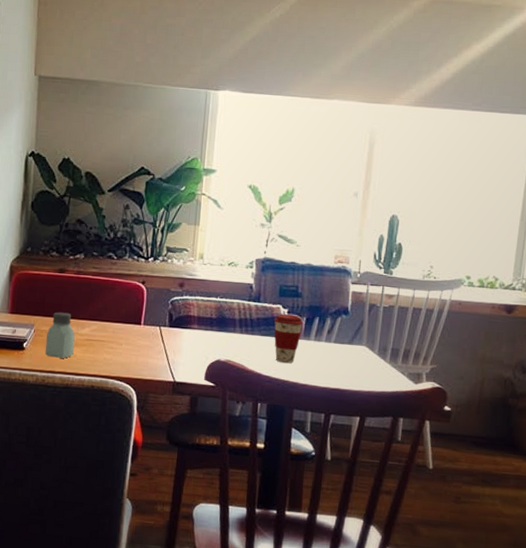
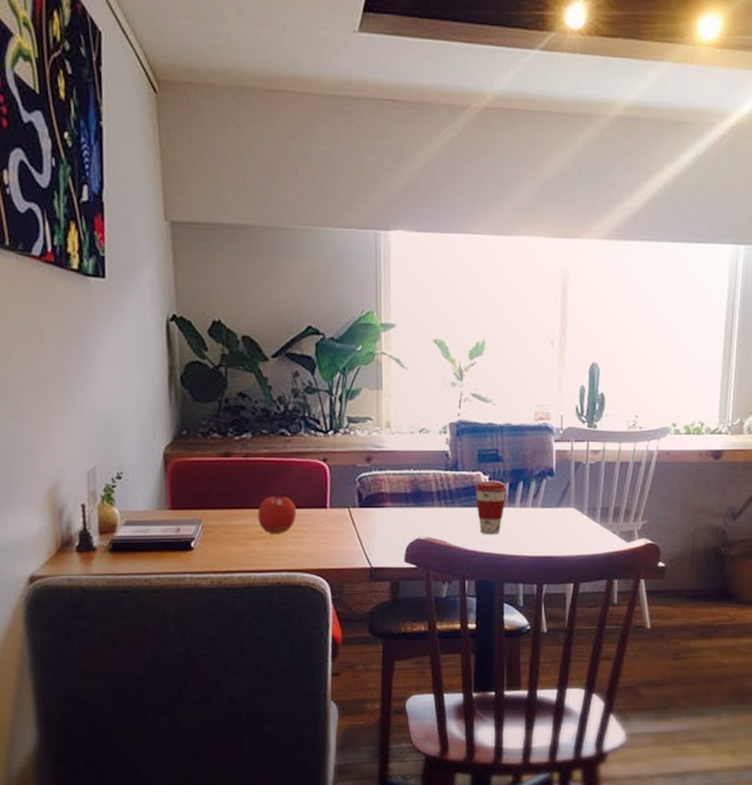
saltshaker: present [45,312,75,358] -> none [218,502,252,555]
fruit: none [81,305,114,344] -> present [257,490,296,535]

